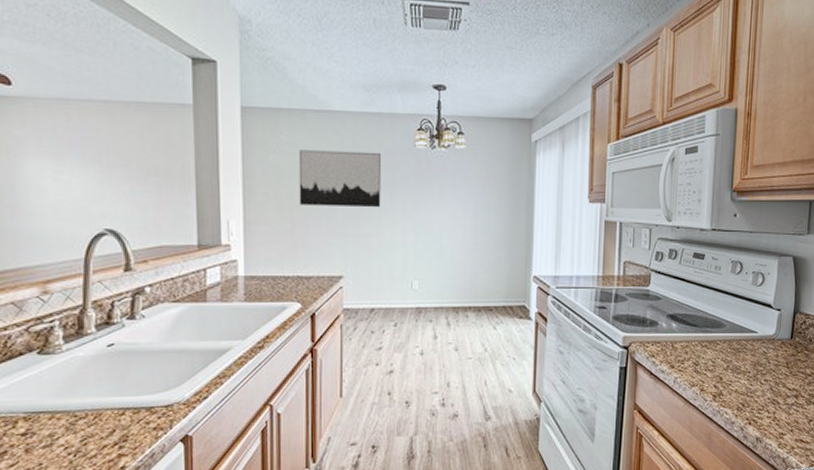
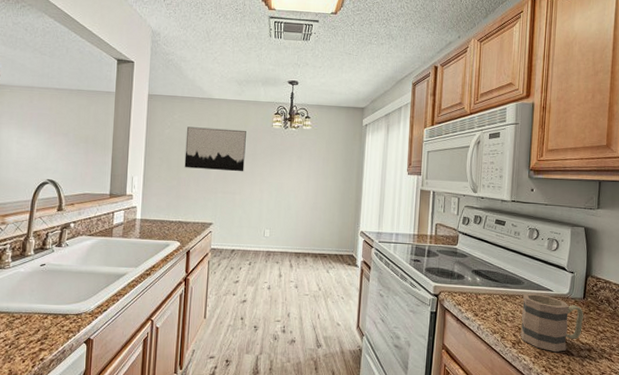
mug: none [721,337,792,402] -> present [520,293,584,353]

